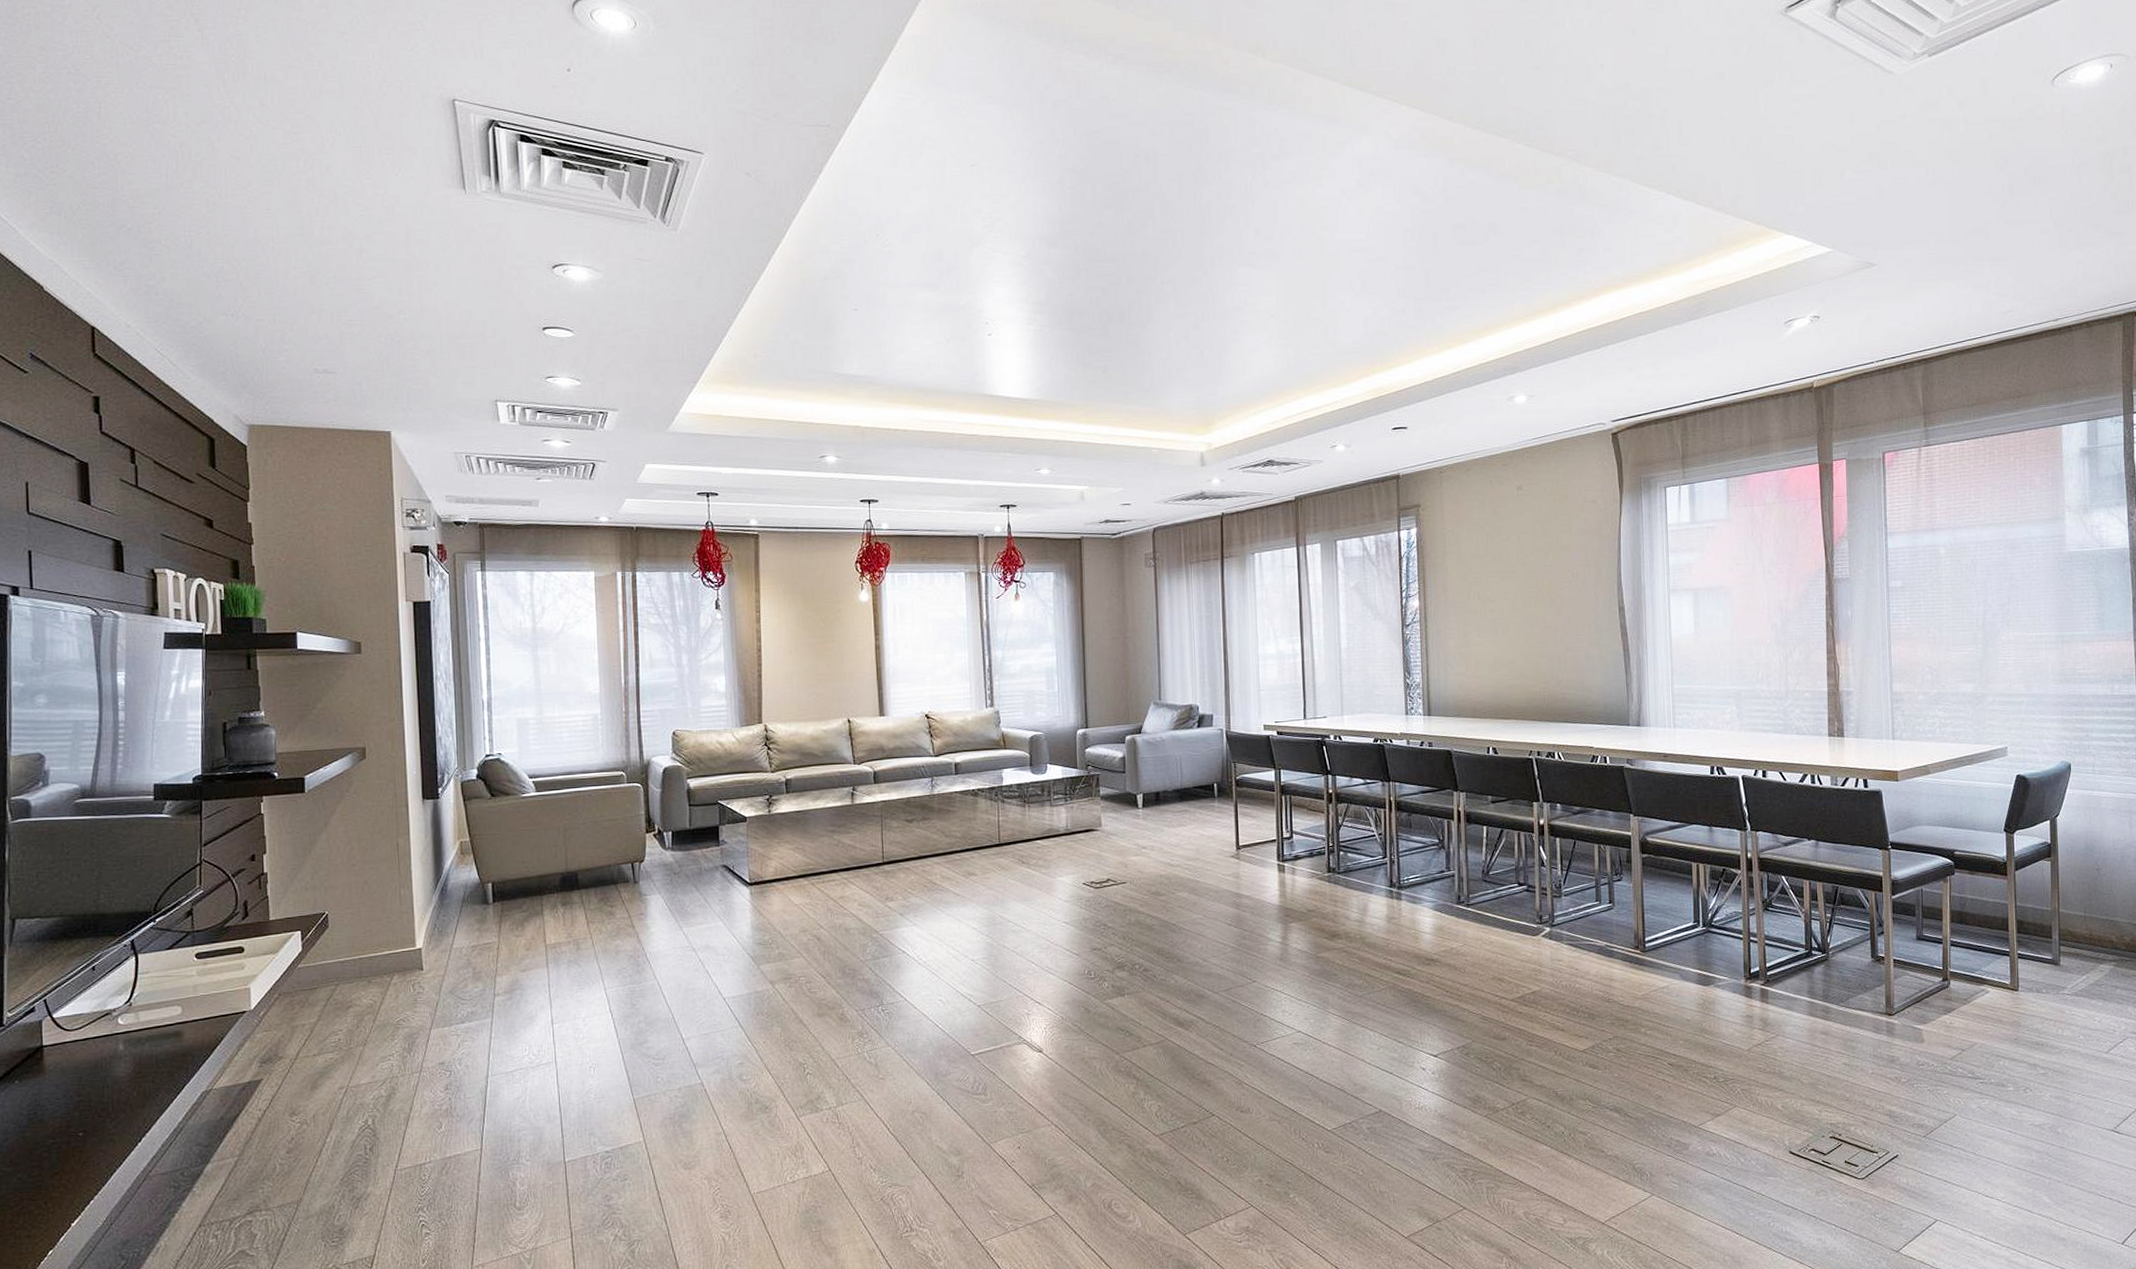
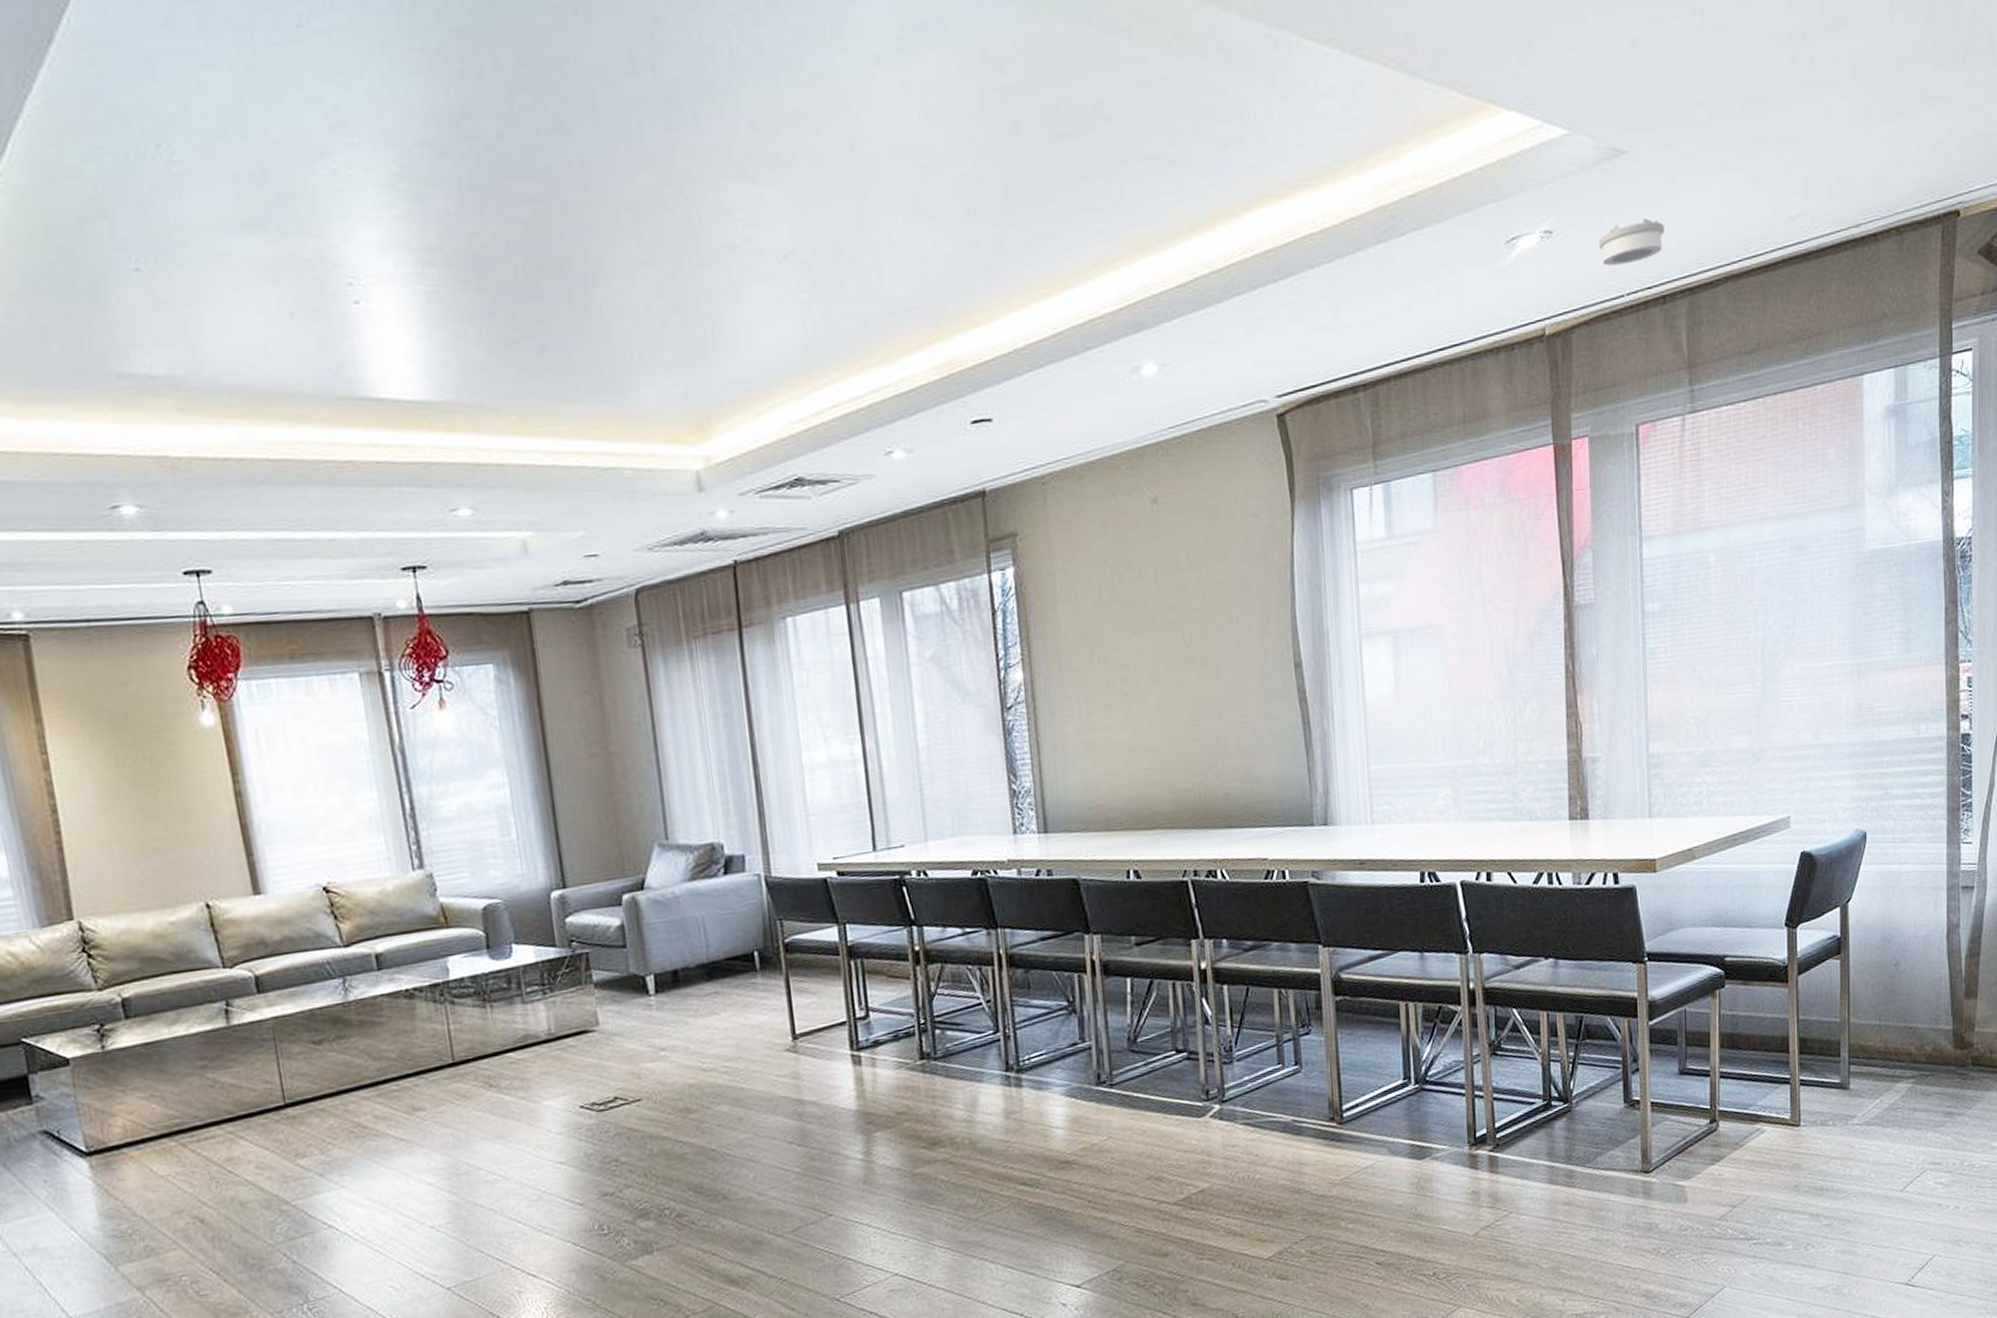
smoke detector: none [1854,310,1905,341] -> present [1598,218,1664,266]

